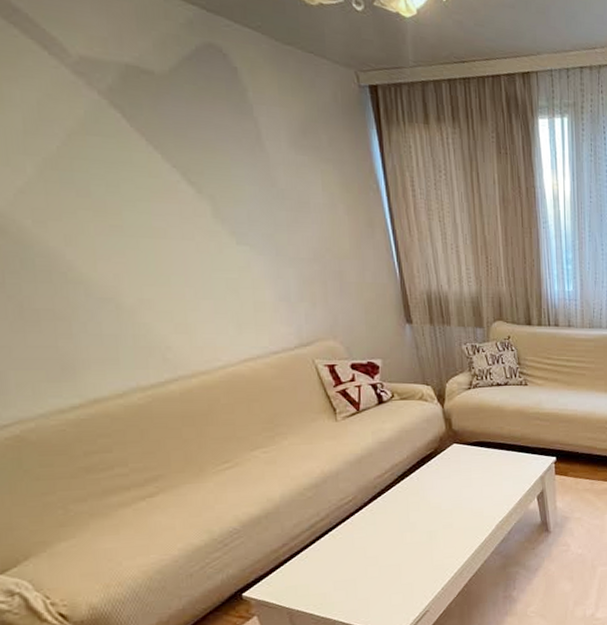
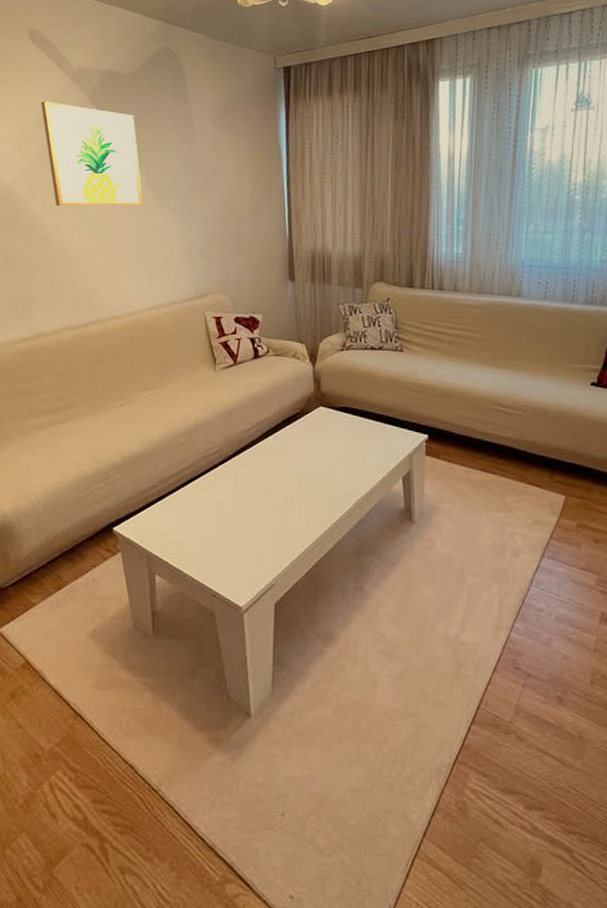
wall art: none [28,98,214,242] -> present [41,101,144,207]

